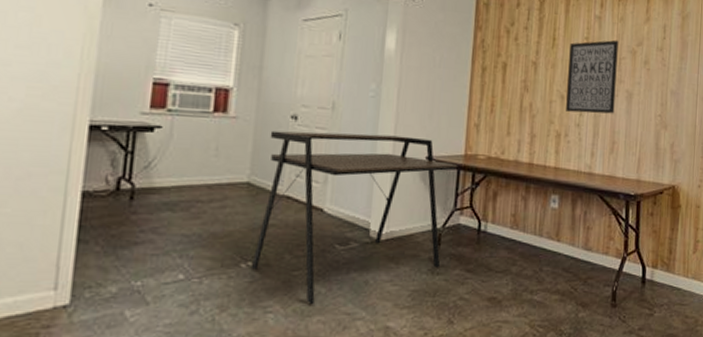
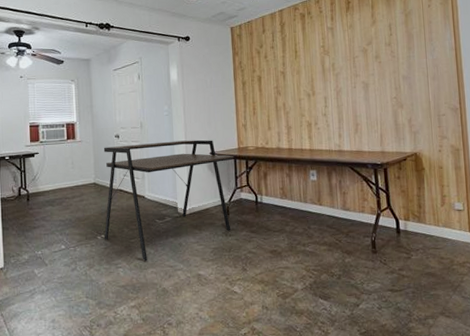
wall art: present [566,40,619,114] -> none [310,43,354,106]

